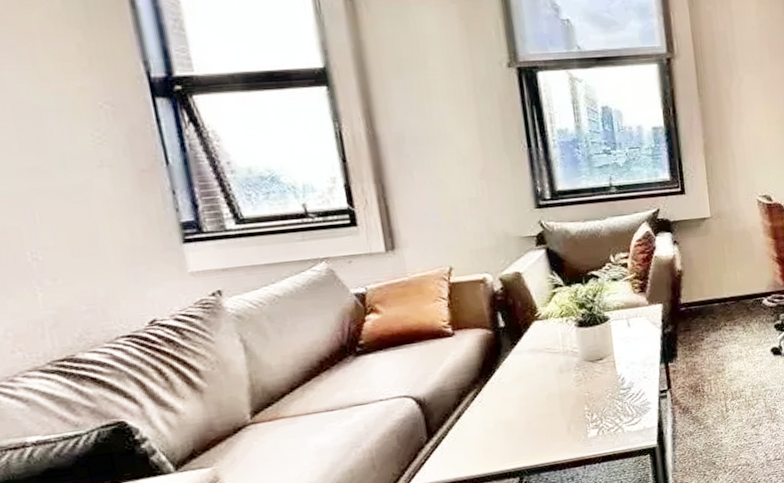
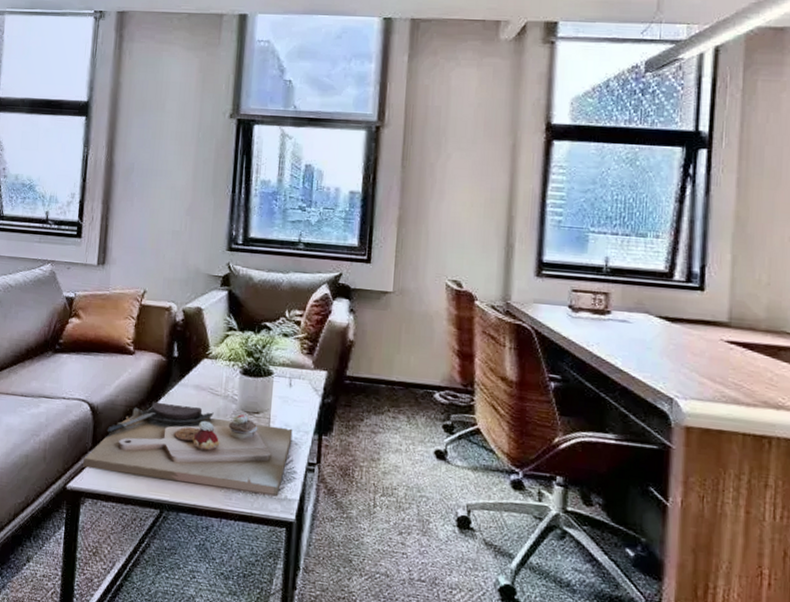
decorative tray: none [421,364,641,463] -> present [83,401,293,495]

